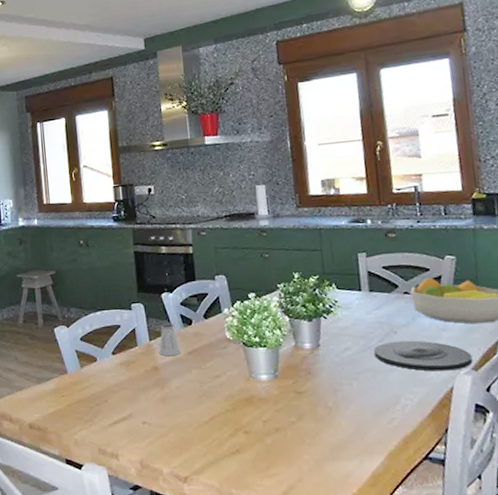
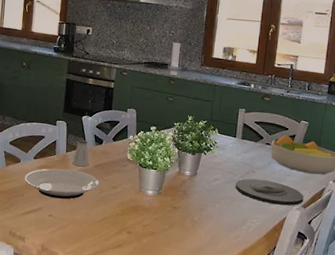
plate: none [105,361,198,400] -> present [25,168,100,200]

